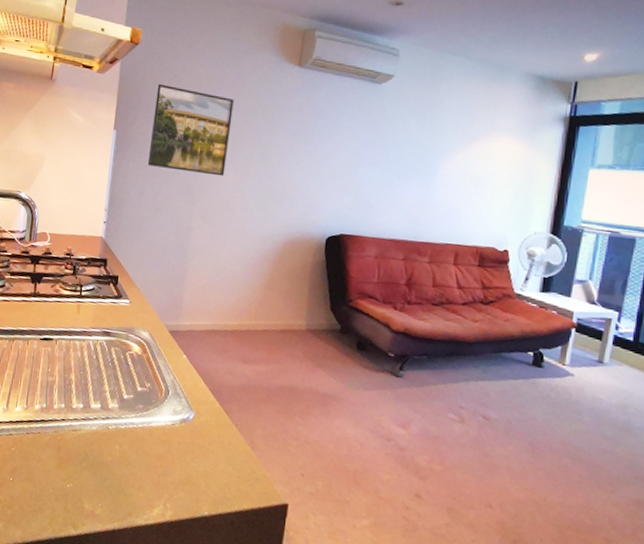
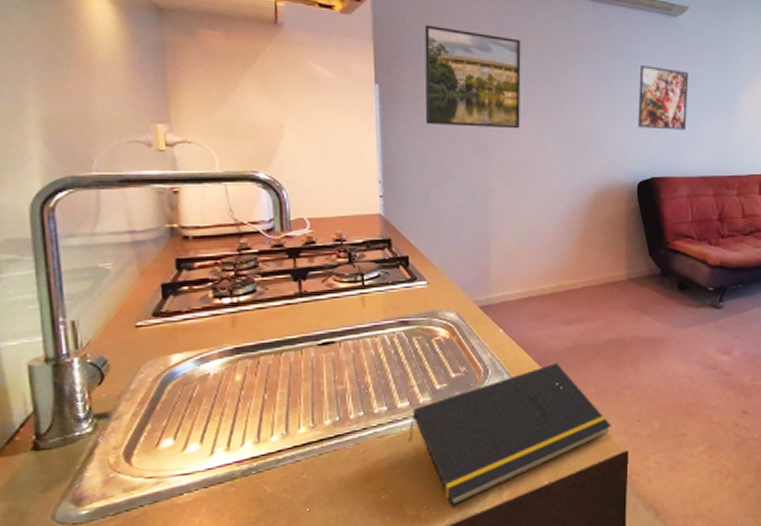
notepad: none [95,397,275,512] -> present [409,363,611,507]
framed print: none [332,127,388,192] -> present [638,65,689,130]

